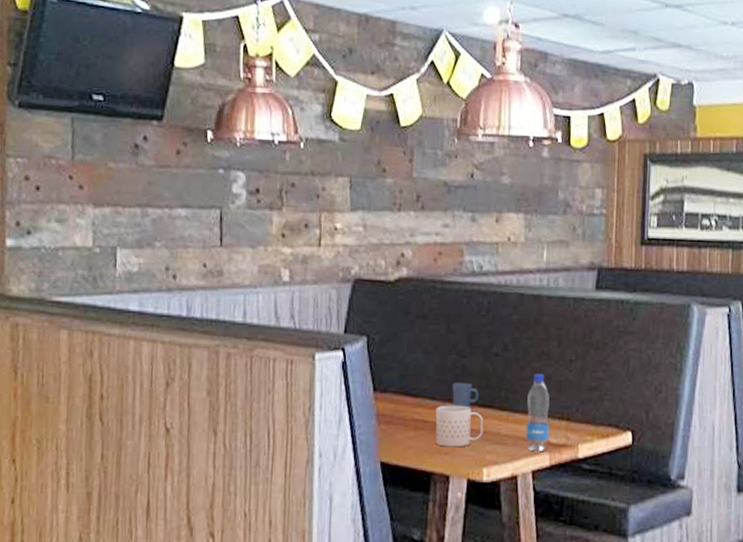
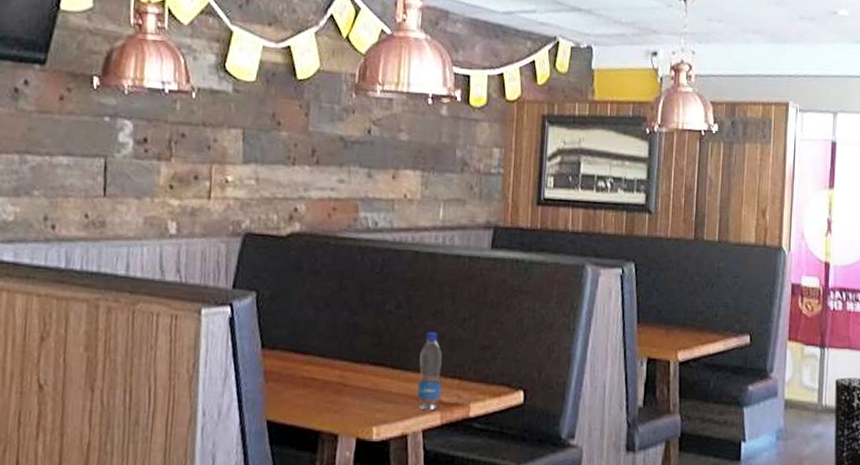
mug: present [435,405,484,447] -> none [324,363,375,406]
mug: present [452,383,480,408] -> none [343,340,371,366]

